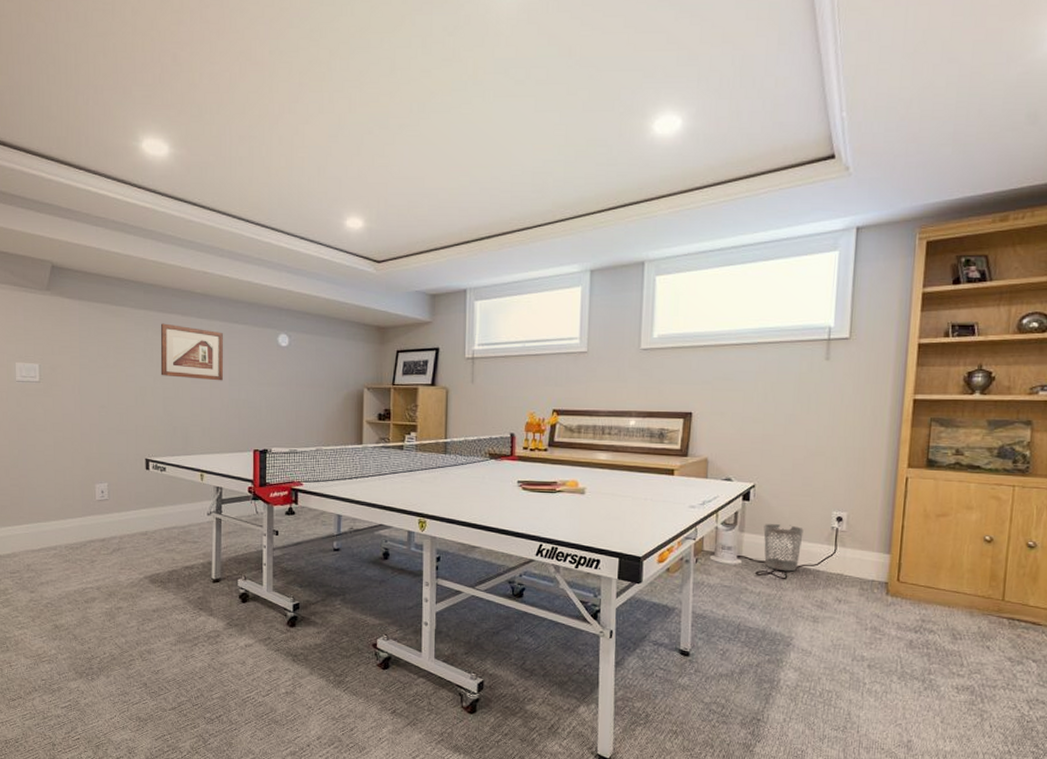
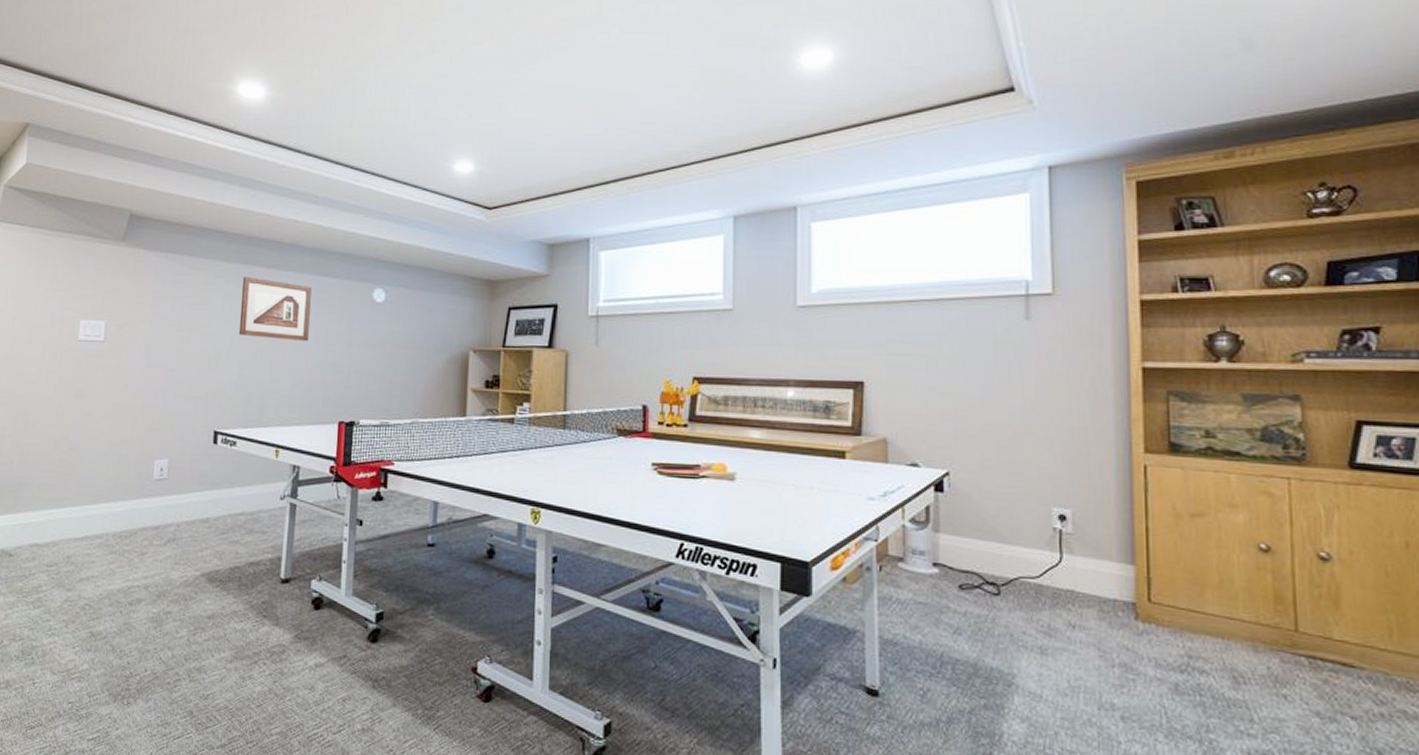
wastebasket: present [763,524,804,572] -> none [964,522,1017,586]

